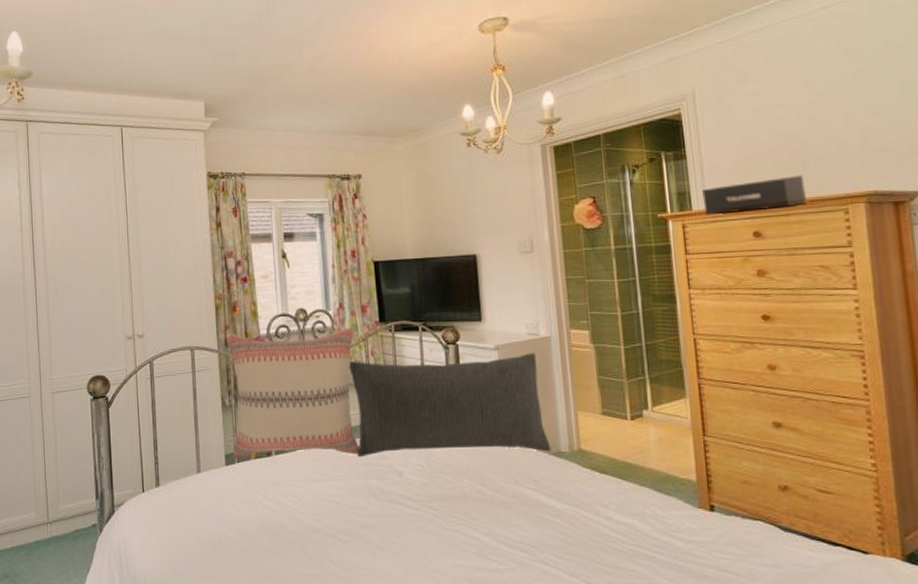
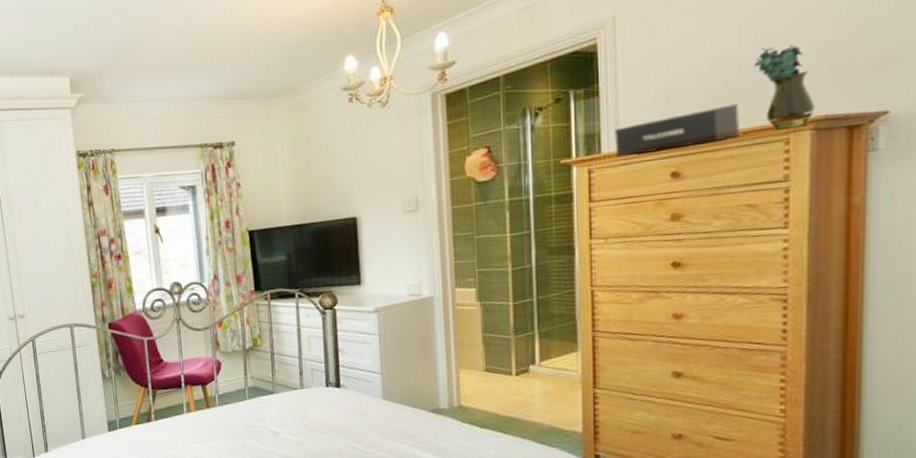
pillow: present [225,327,360,459] -> none [102,297,236,426]
pillow: present [349,353,552,458] -> none [225,313,430,421]
vase: none [812,128,866,201] -> present [754,44,815,130]

